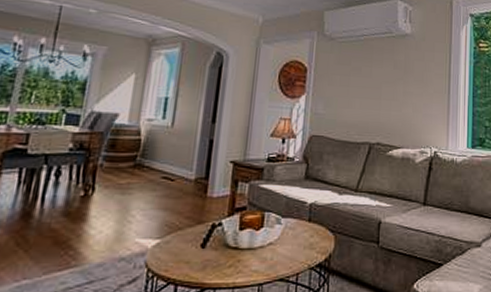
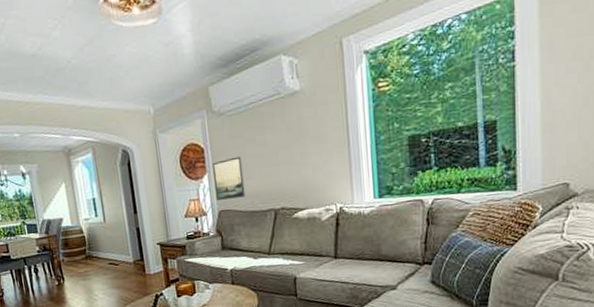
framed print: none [310,82,345,125] -> present [212,156,246,200]

